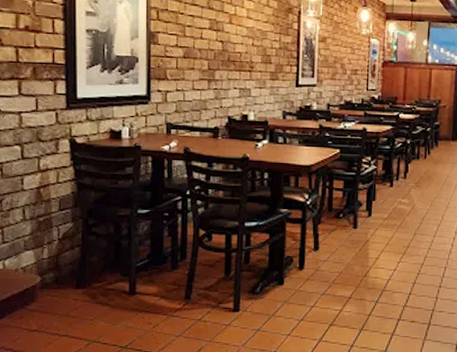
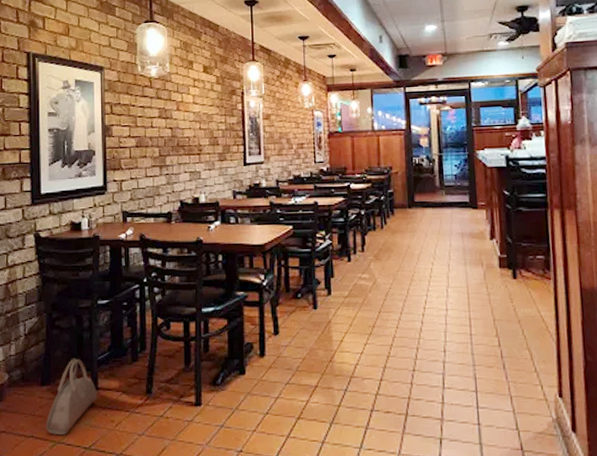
handbag: none [80,264,136,334] -> present [45,358,98,435]

